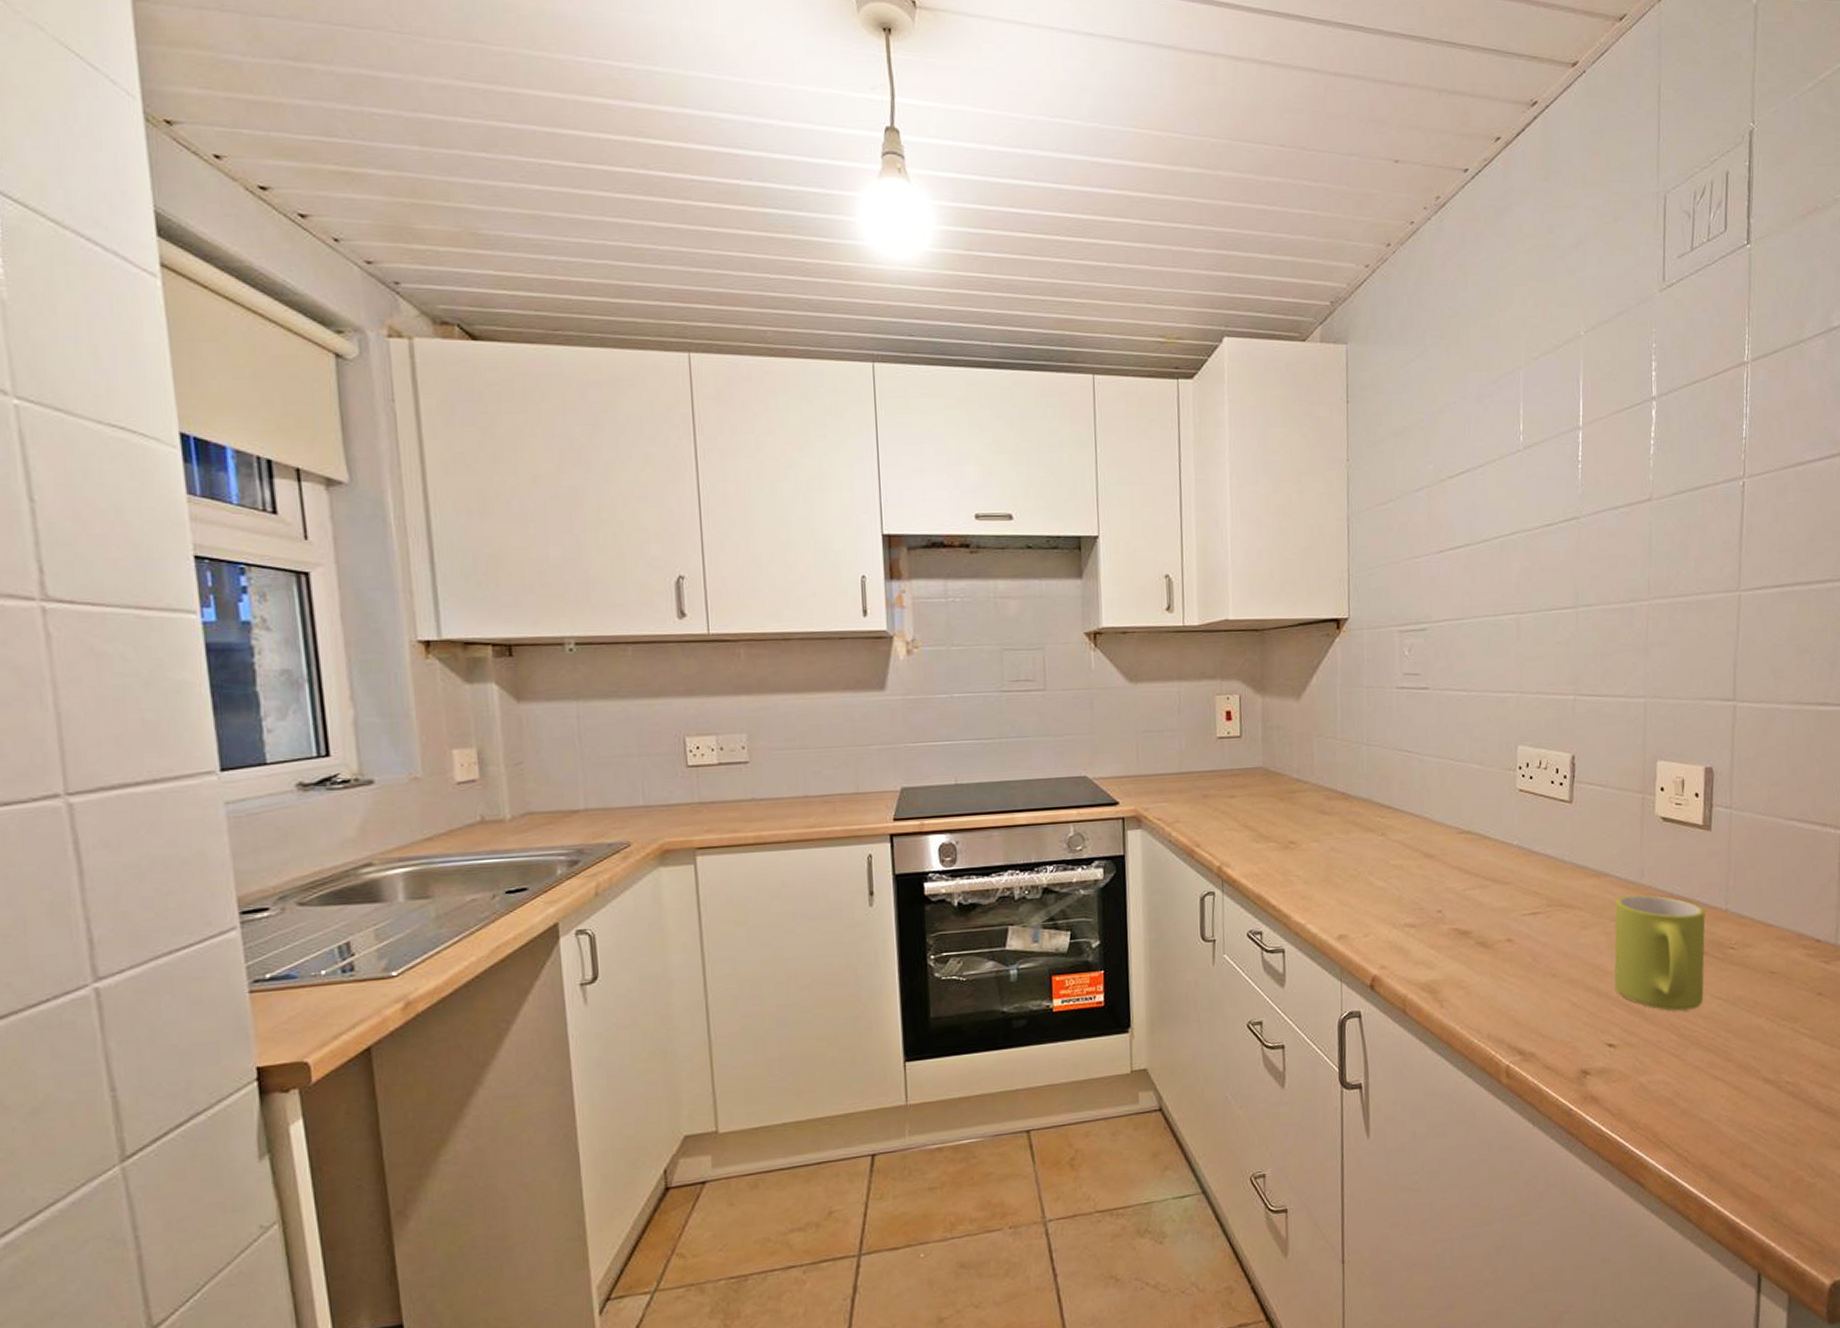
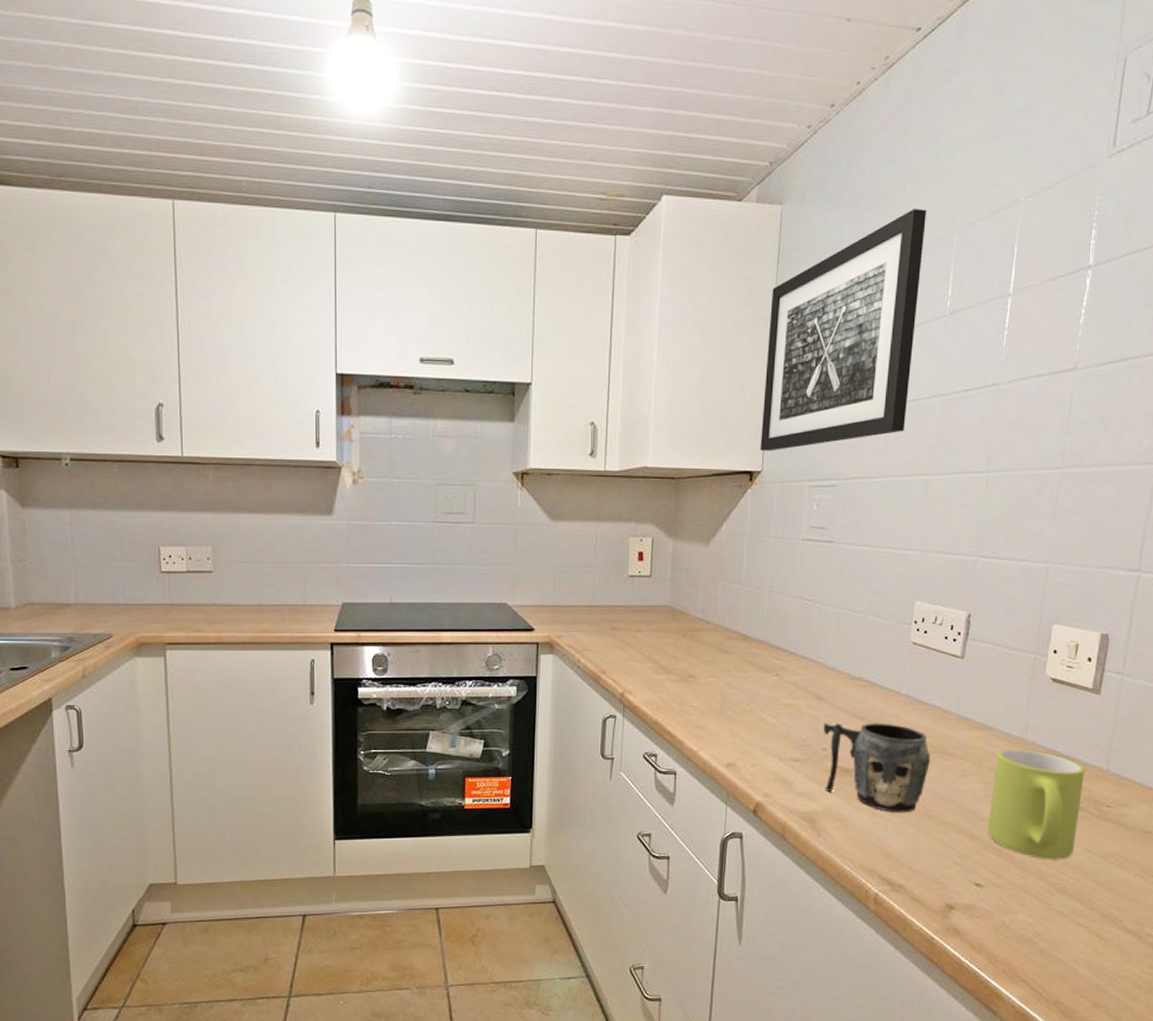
wall art: none [1343,345,1492,597] -> present [760,209,926,451]
mug: none [1436,877,1550,974] -> present [824,723,931,813]

